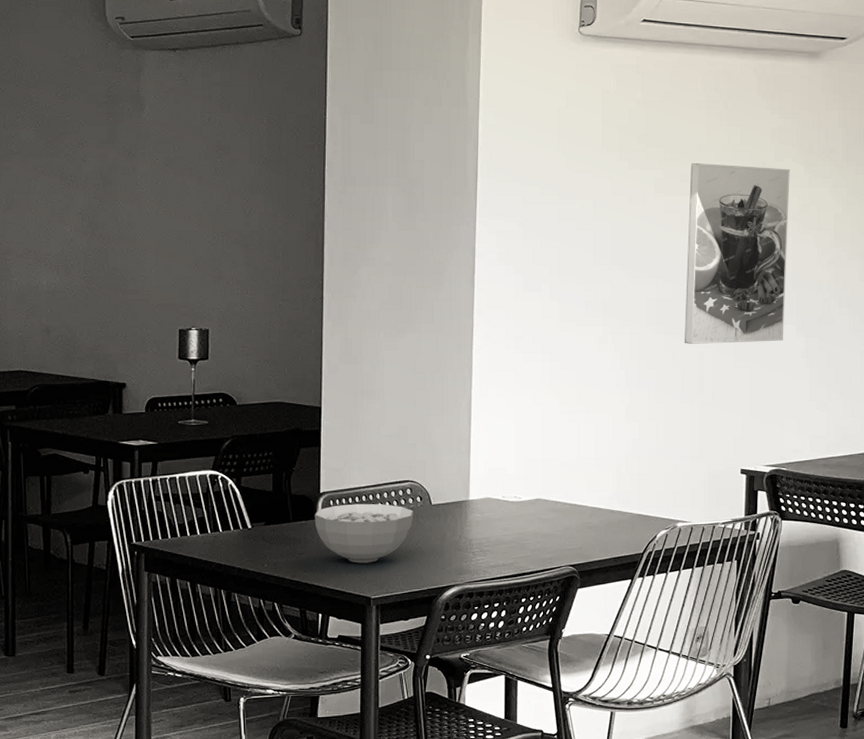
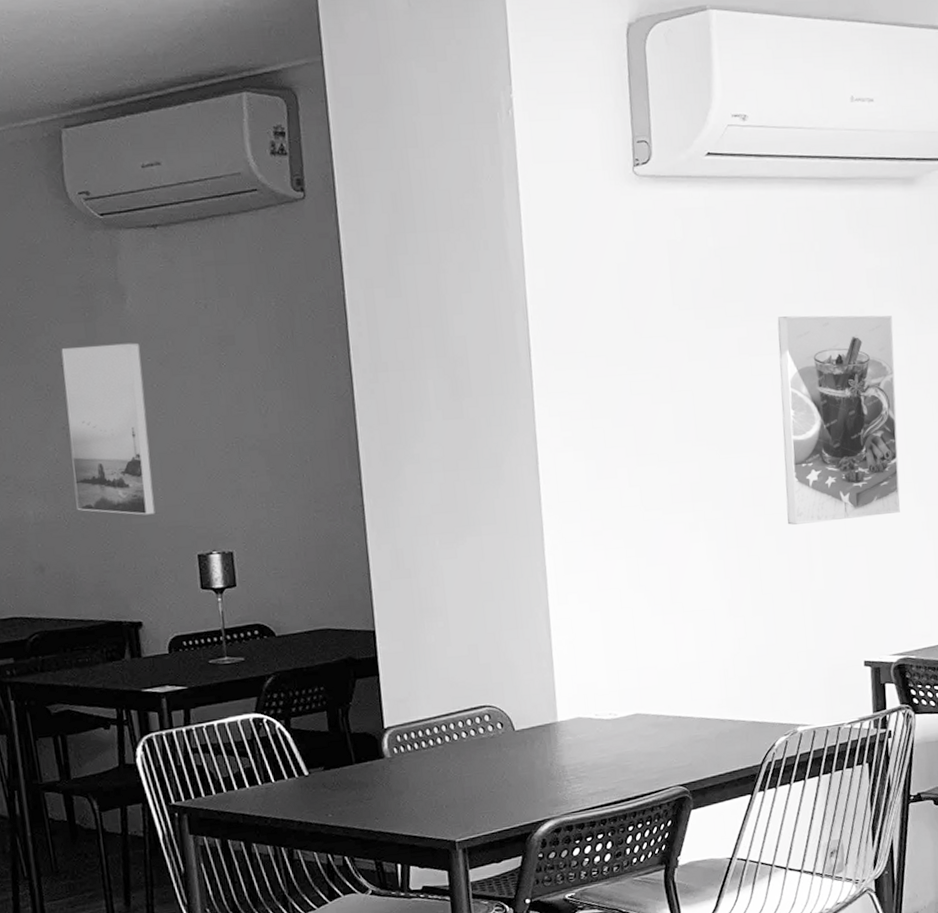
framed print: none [83,145,152,292] -> present [61,342,155,515]
cereal bowl: present [314,503,414,563] -> none [380,734,495,804]

